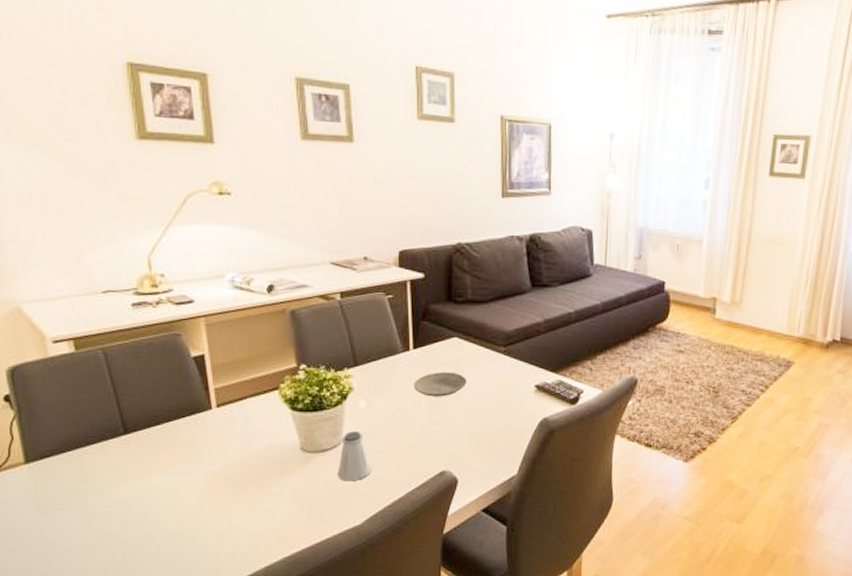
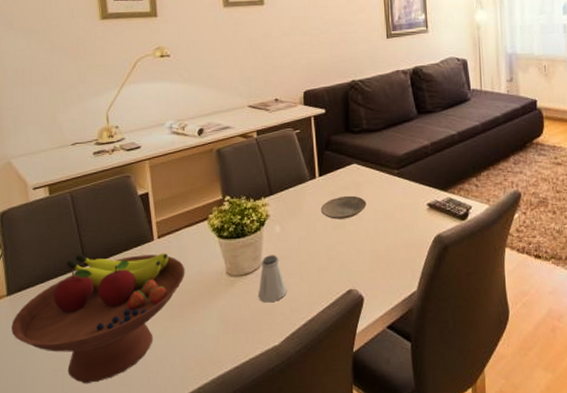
fruit bowl: none [32,420,251,561] -> present [11,253,185,384]

